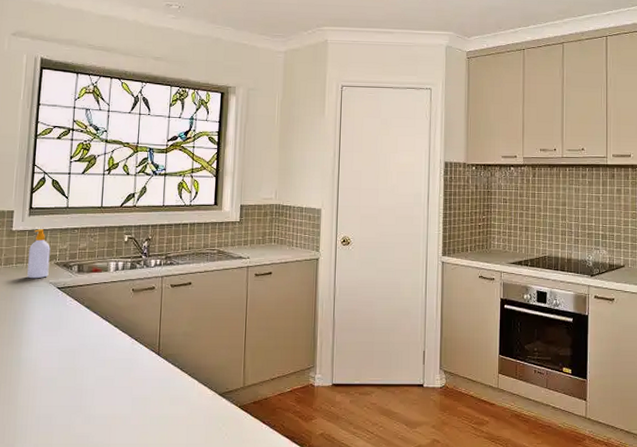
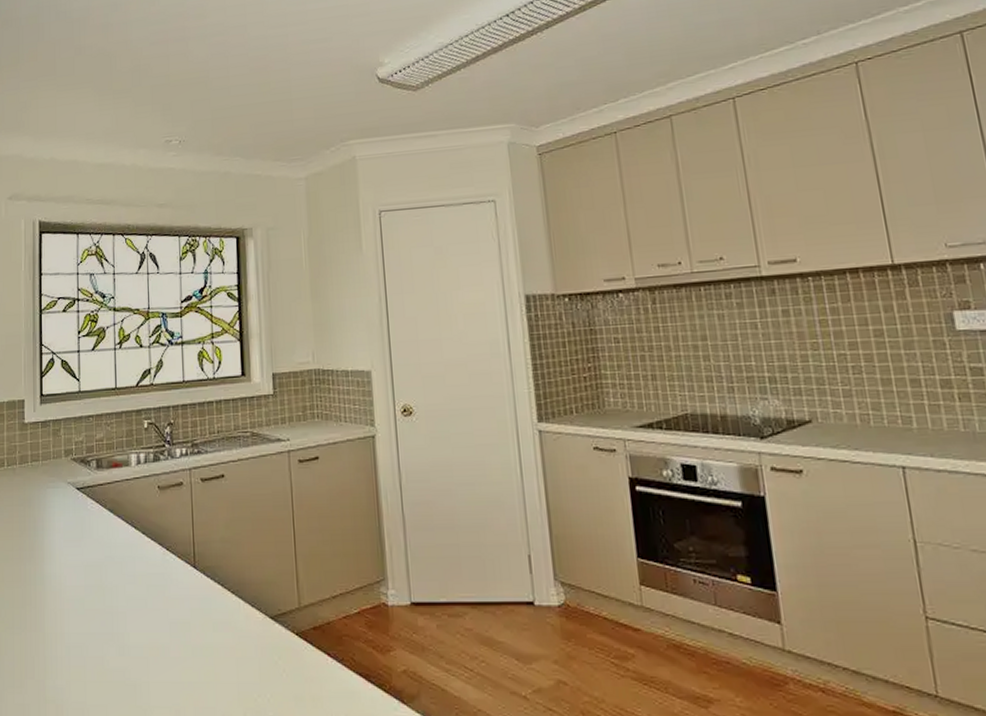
soap bottle: present [27,229,51,279] -> none [43,419,66,479]

